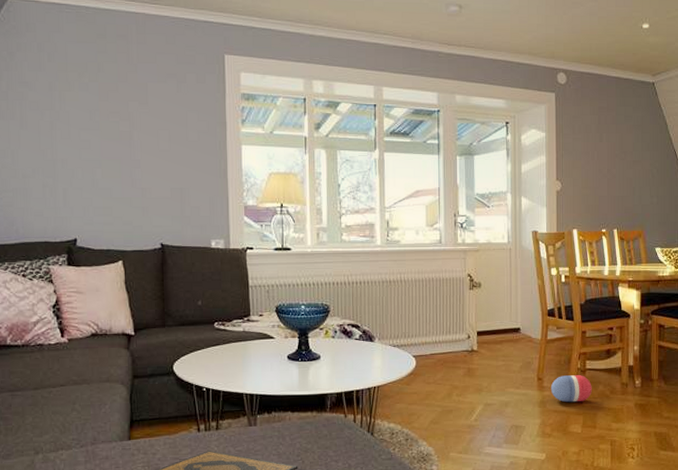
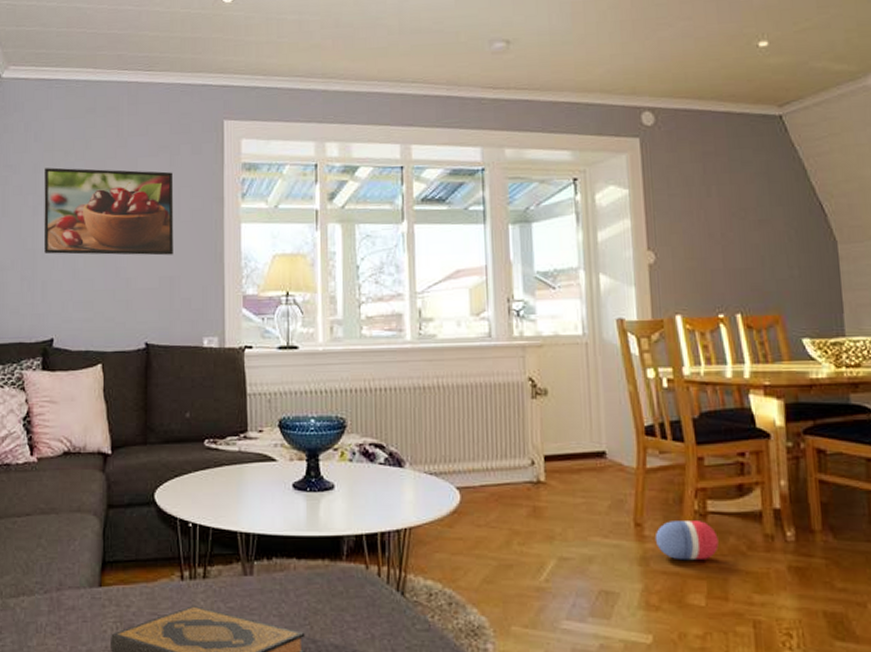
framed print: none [60,87,183,170] -> present [43,167,174,256]

